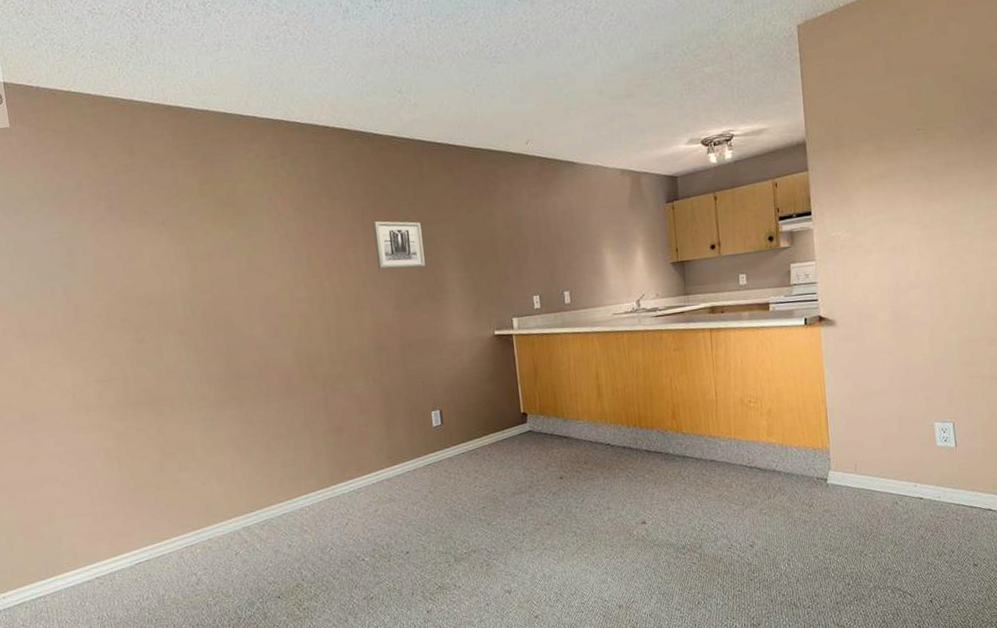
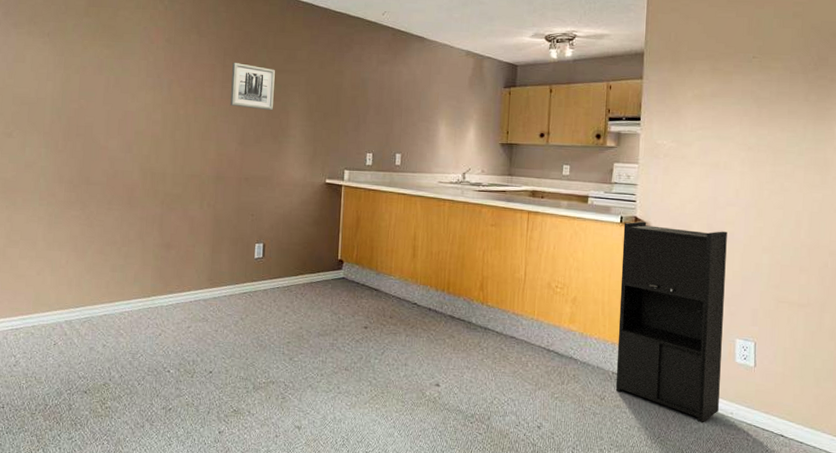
cabinet: none [808,315,926,512] -> present [615,221,727,423]

